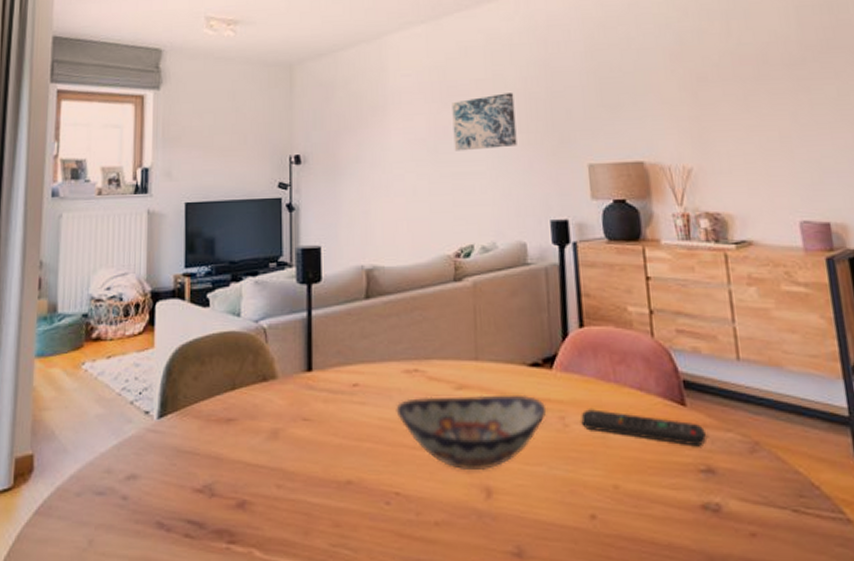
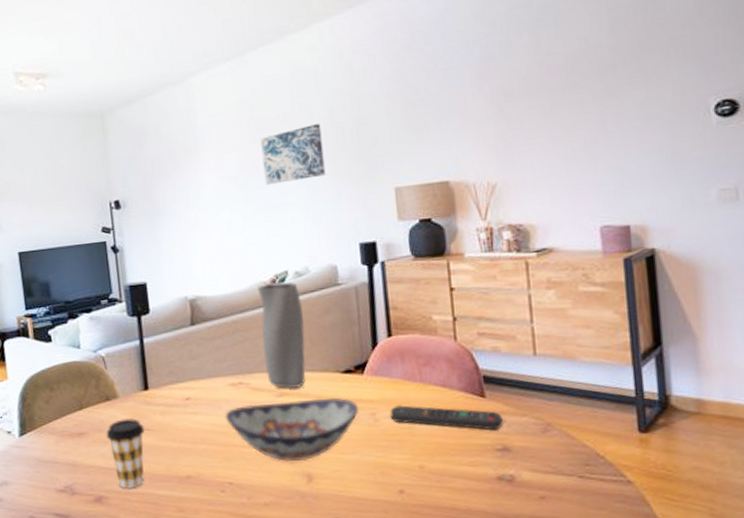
coffee cup: none [258,403,304,493] -> present [106,418,145,489]
vase: none [441,257,490,382] -> present [258,282,307,389]

